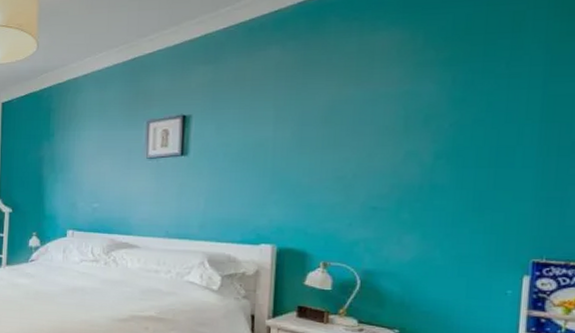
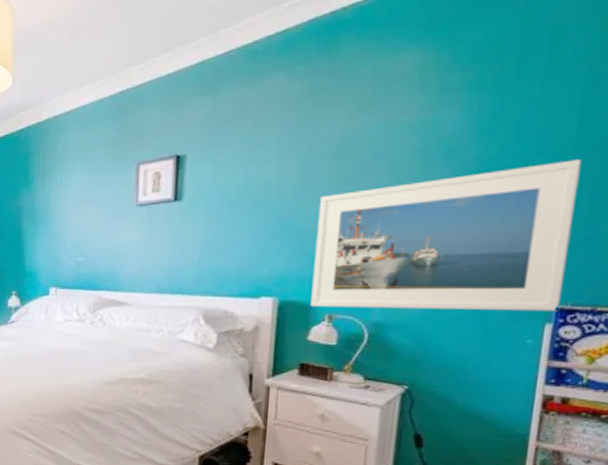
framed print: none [306,129,547,265] -> present [310,159,581,312]

